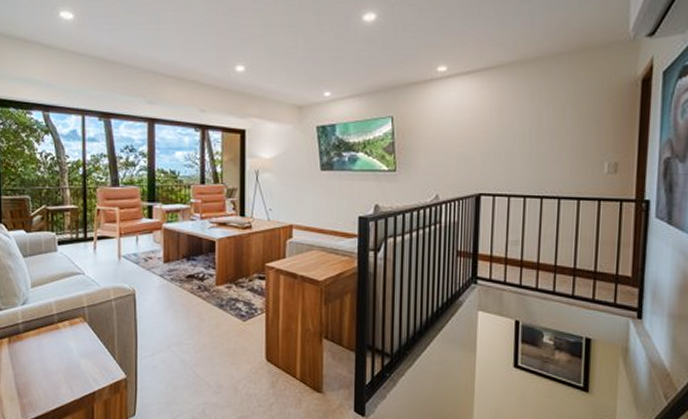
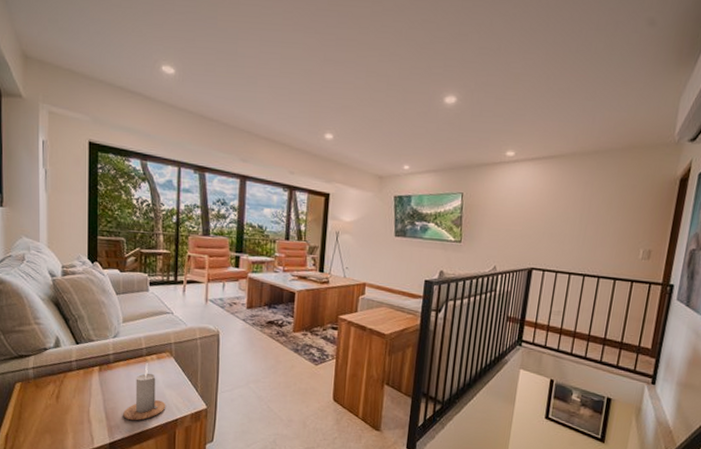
candle: none [36,331,82,397] -> present [123,363,166,421]

